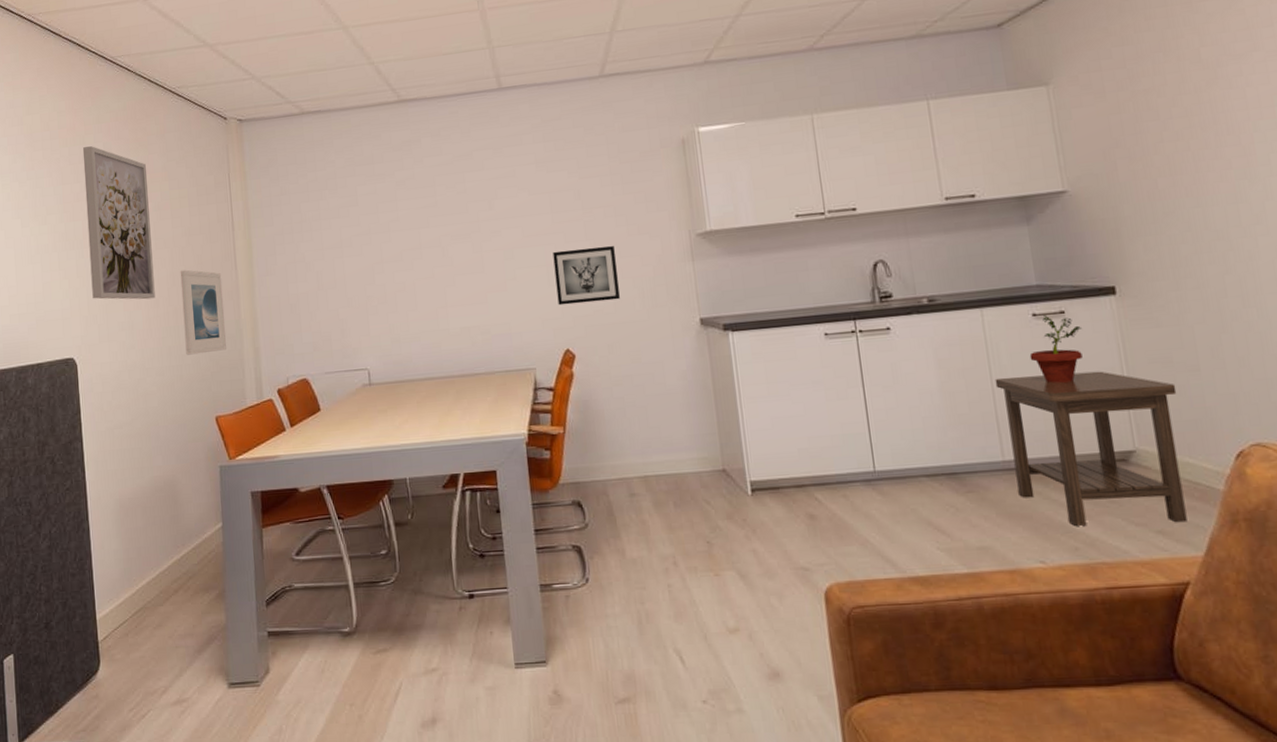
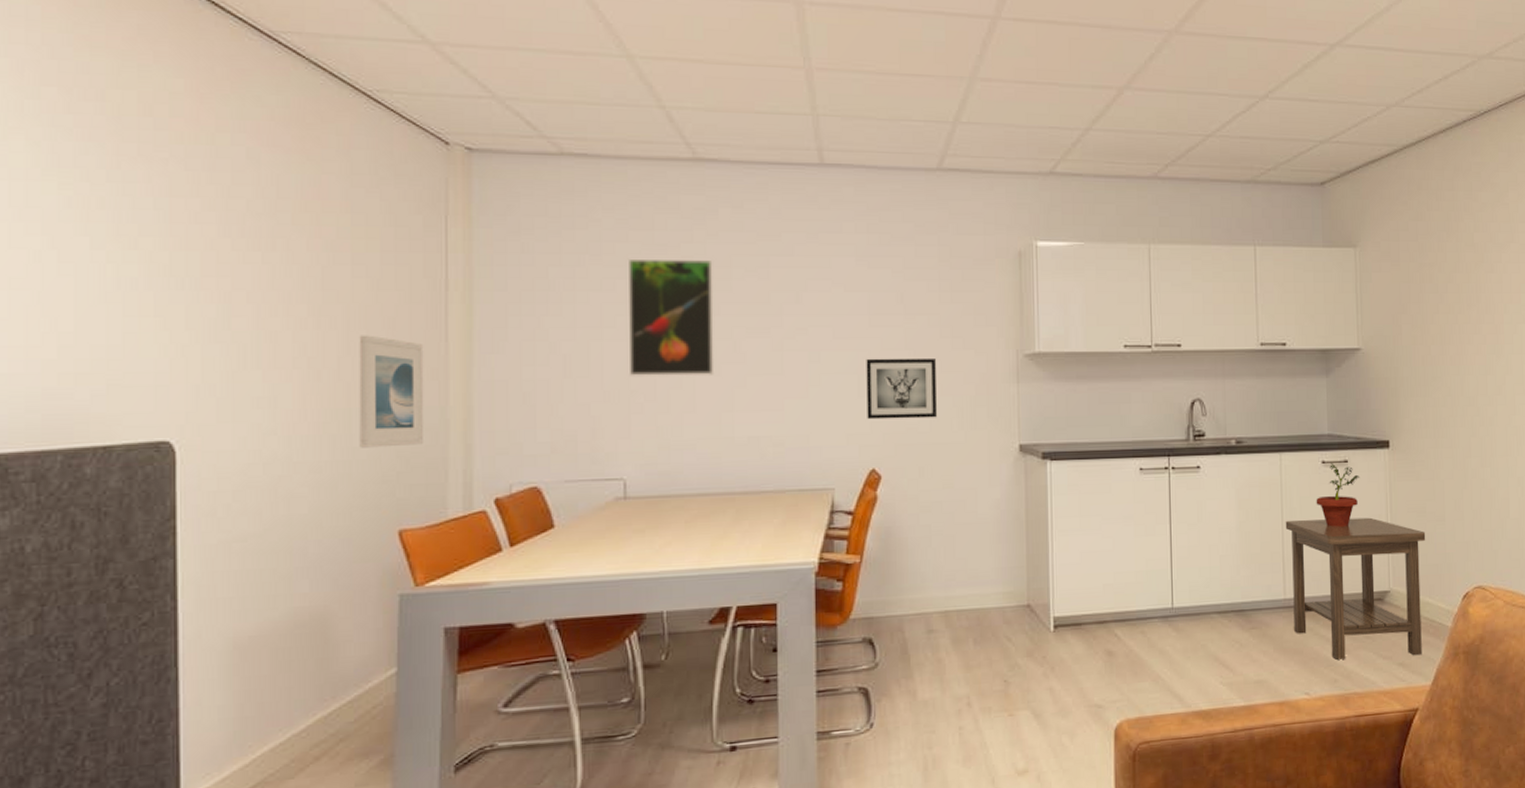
wall art: present [82,146,156,300] -> none [209,149,317,369]
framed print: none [357,183,429,284] -> present [629,258,715,376]

